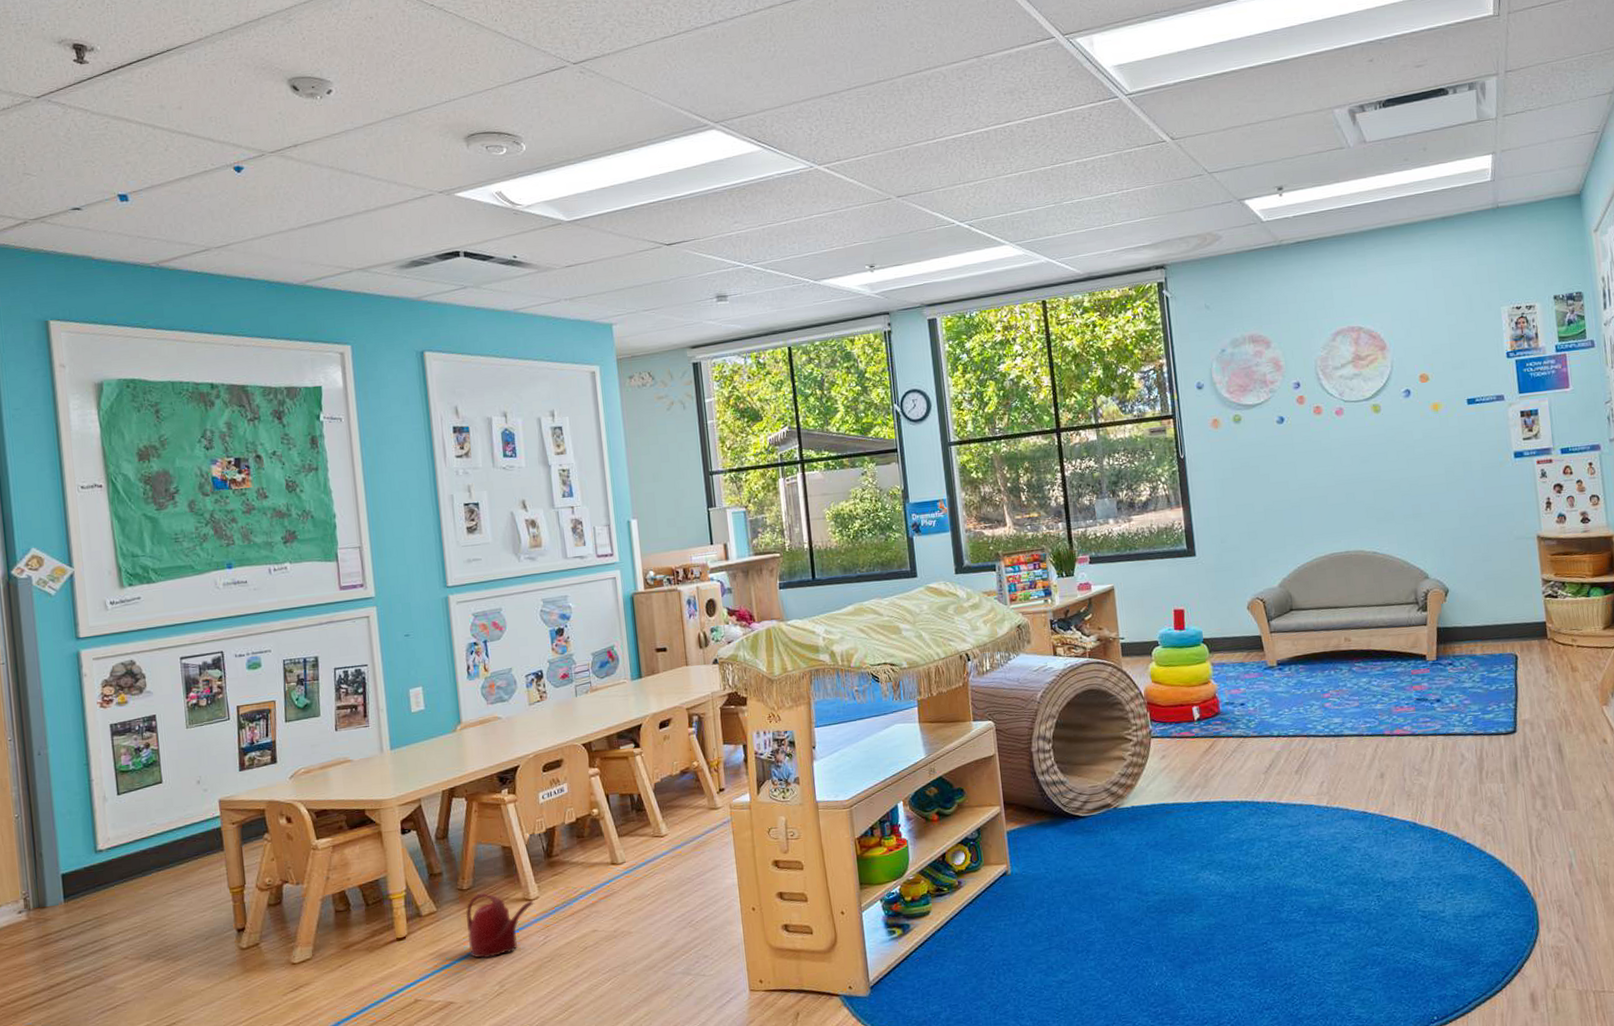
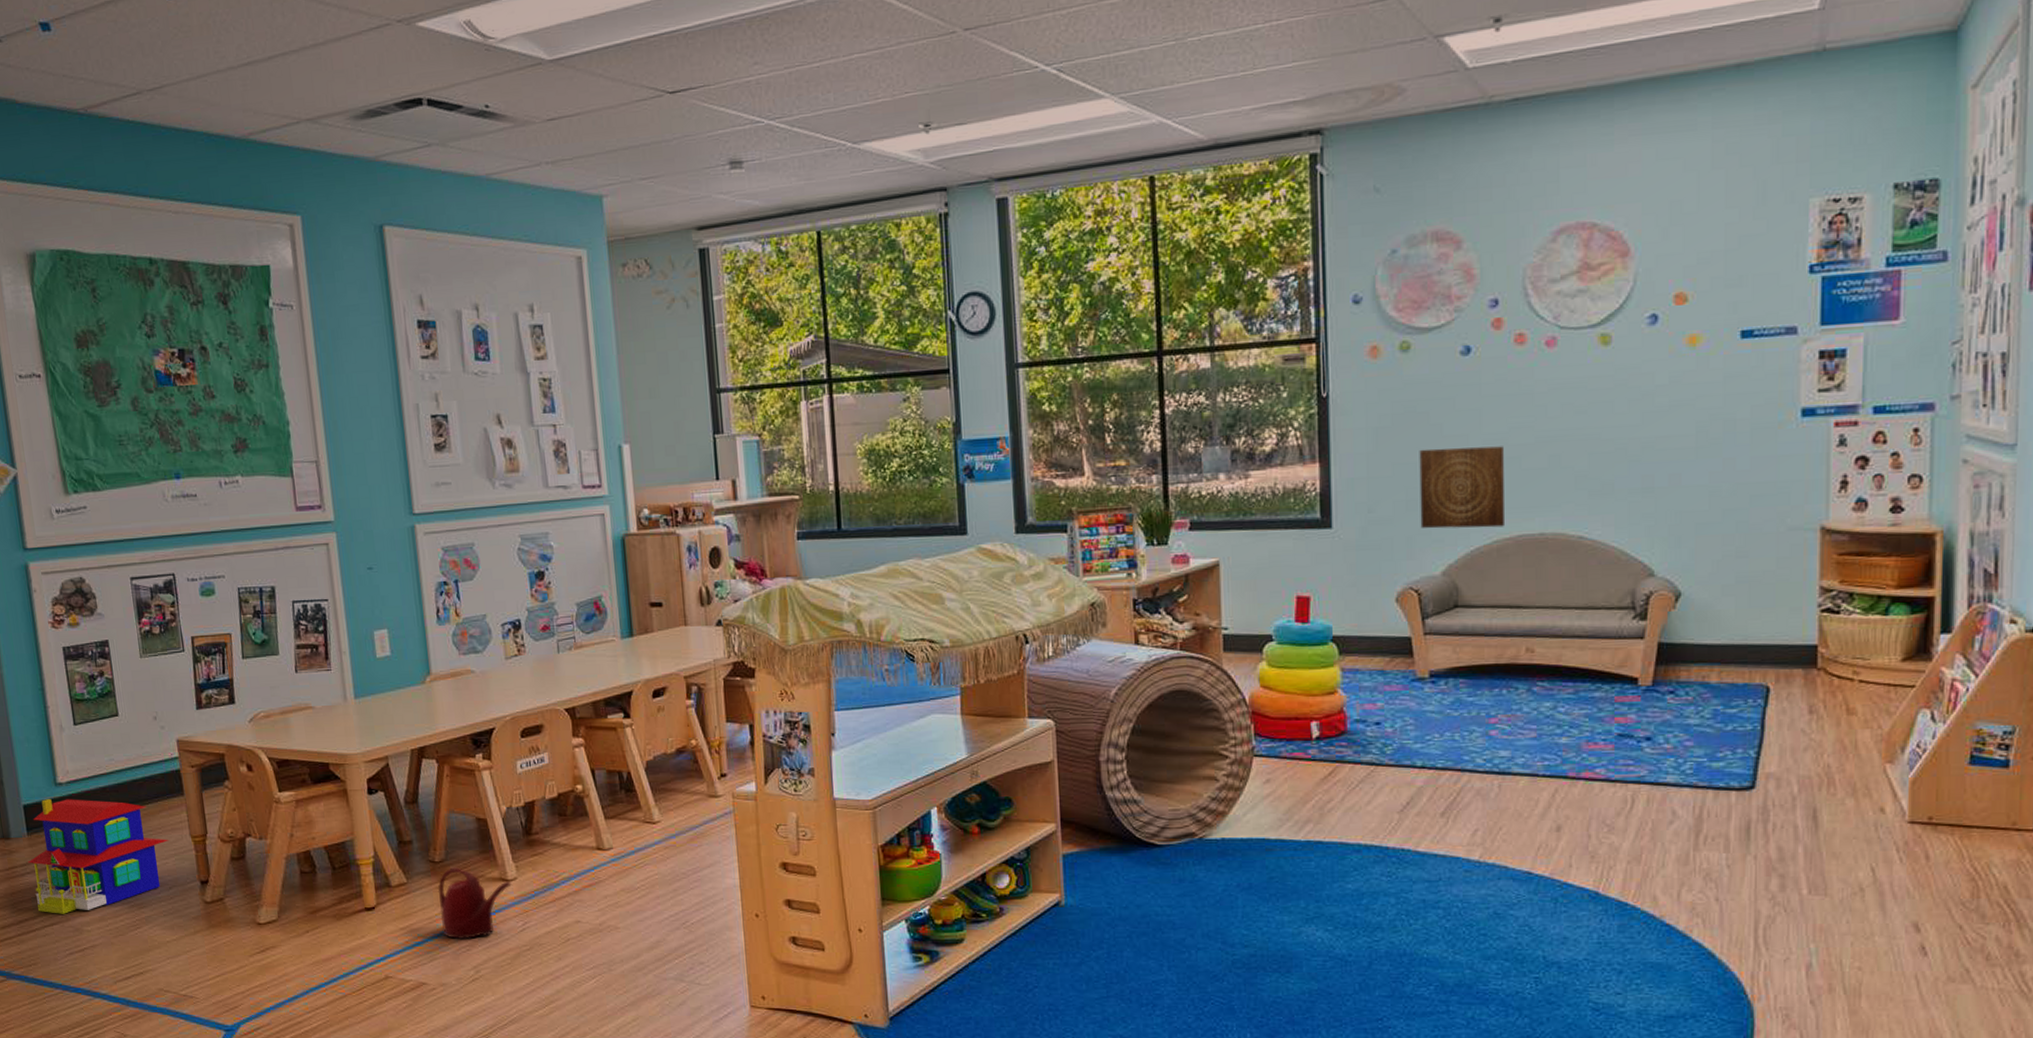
toy house: none [62,862,207,975] -> present [27,799,169,914]
wall art: none [1254,488,1320,553] -> present [1419,446,1504,529]

